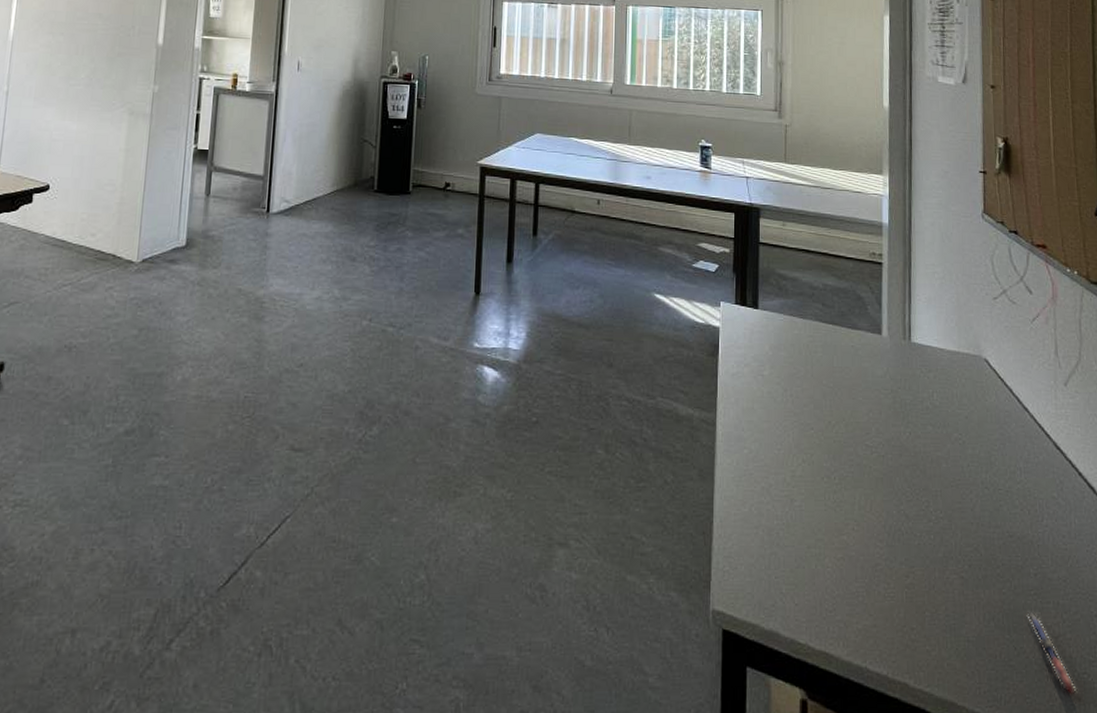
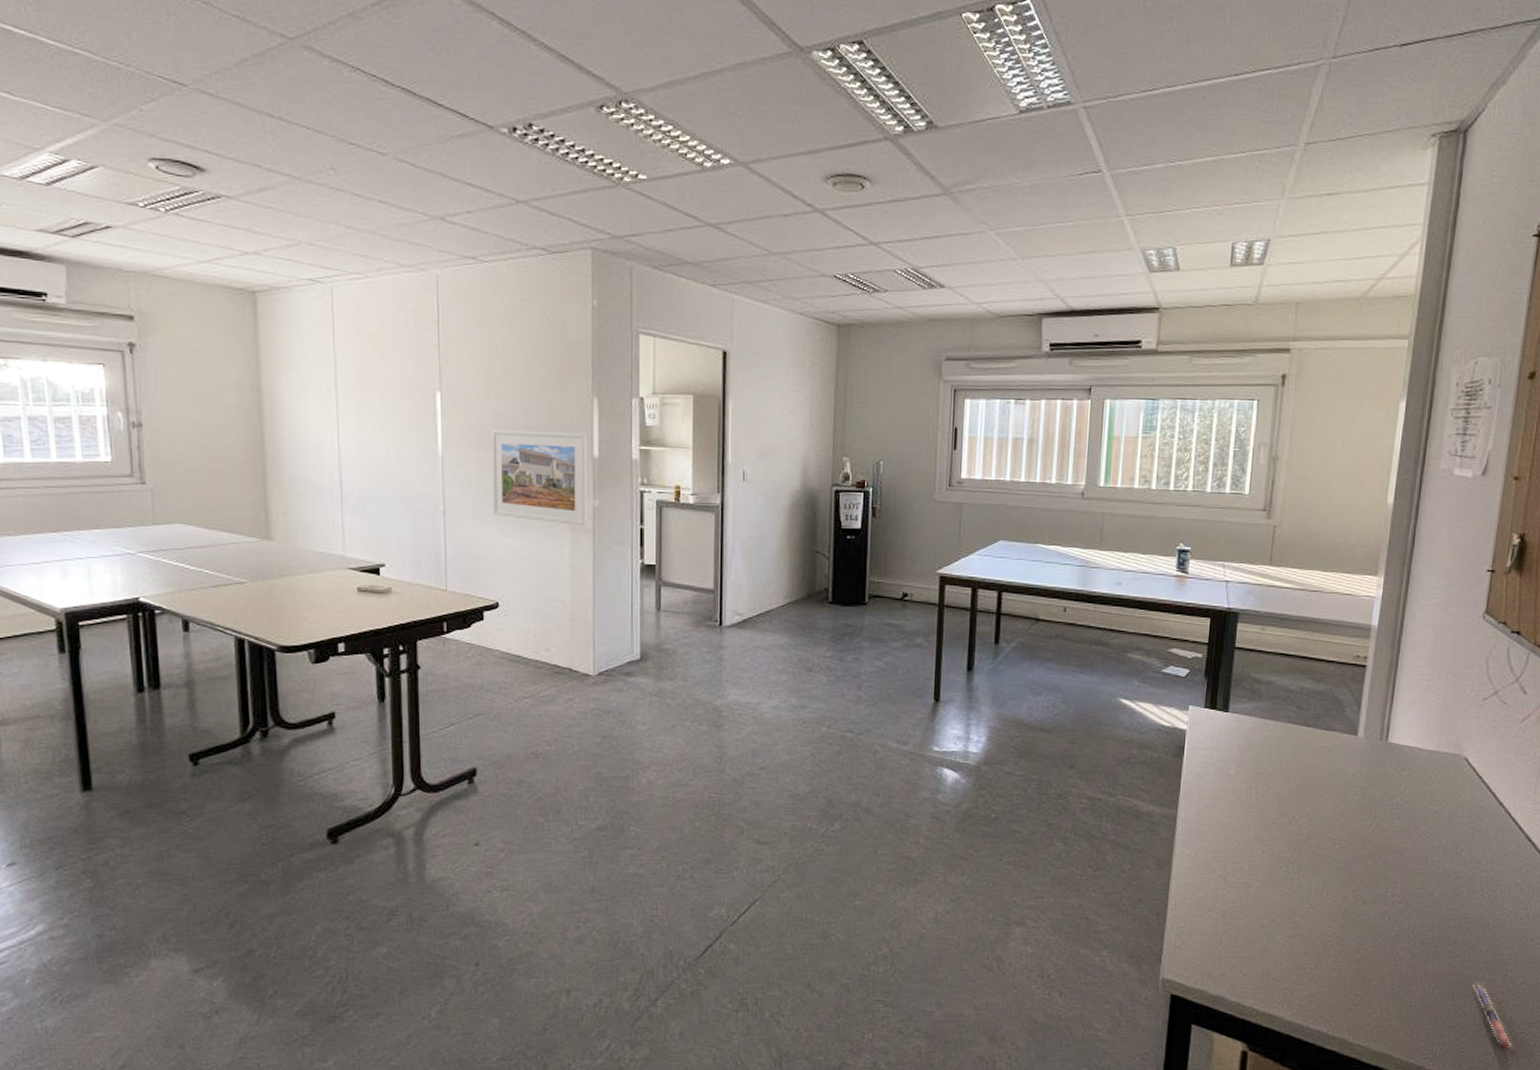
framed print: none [55,16,154,111] -> present [491,430,587,527]

